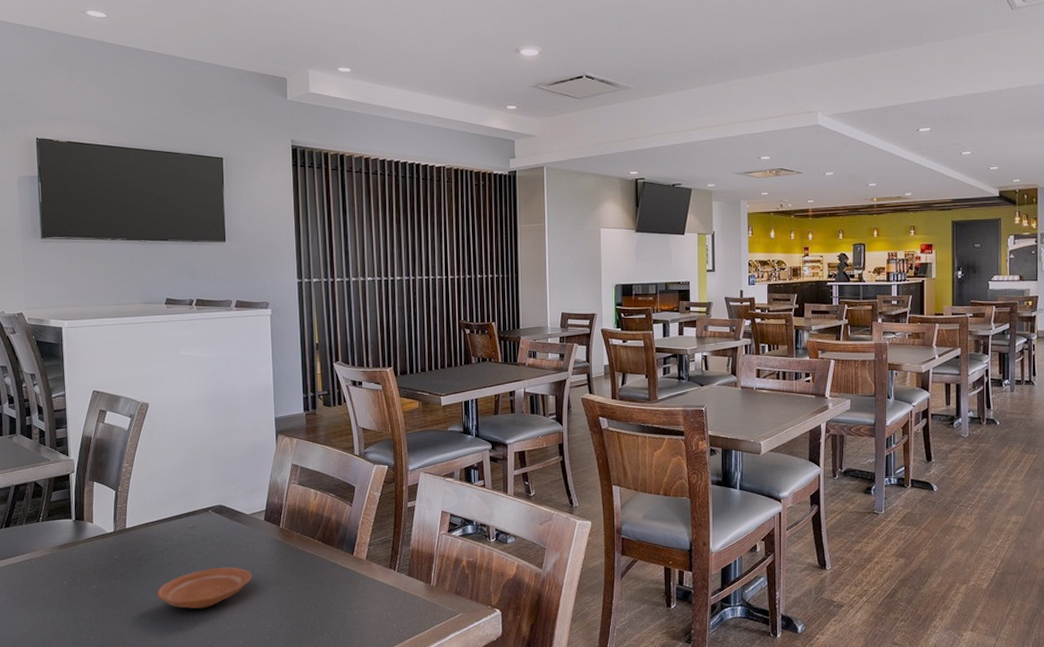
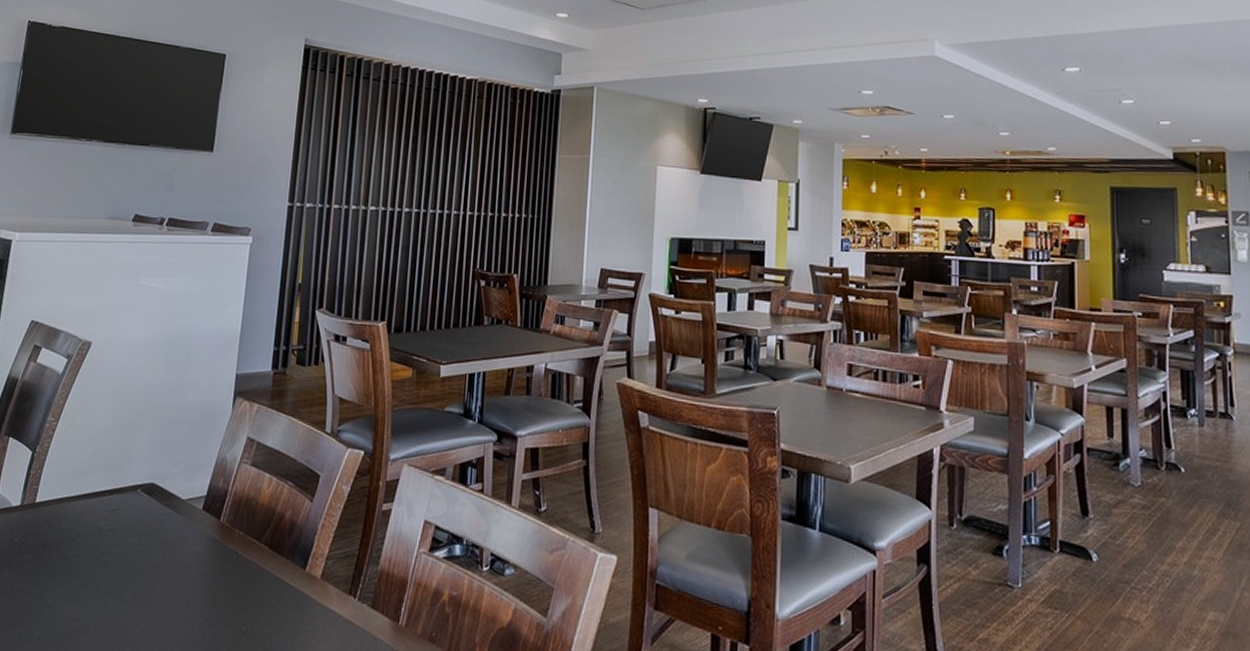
plate: present [156,567,252,608] -> none [55,568,176,624]

